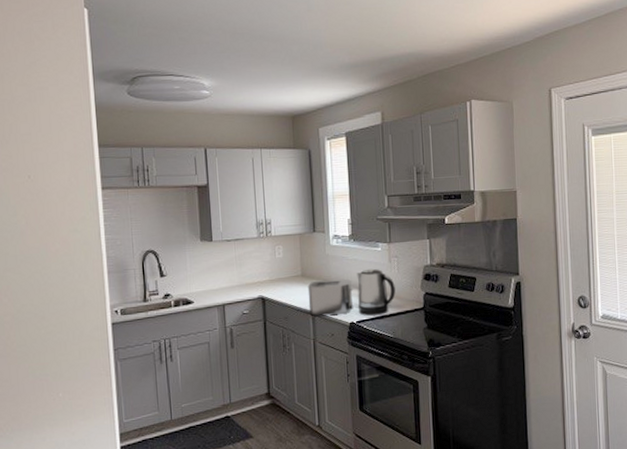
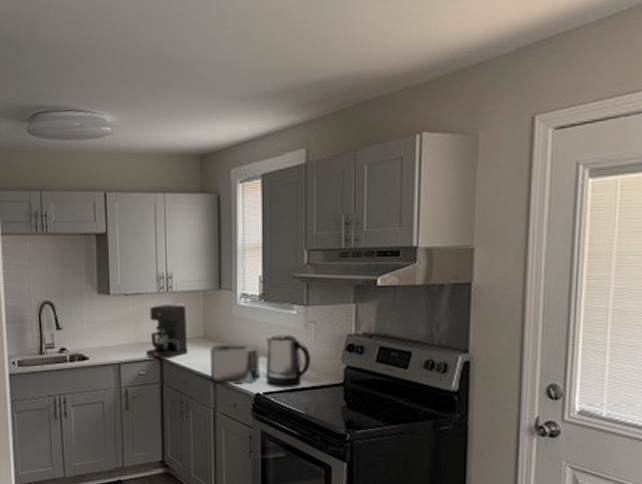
coffee maker: none [248,247,288,298] -> present [146,305,188,358]

